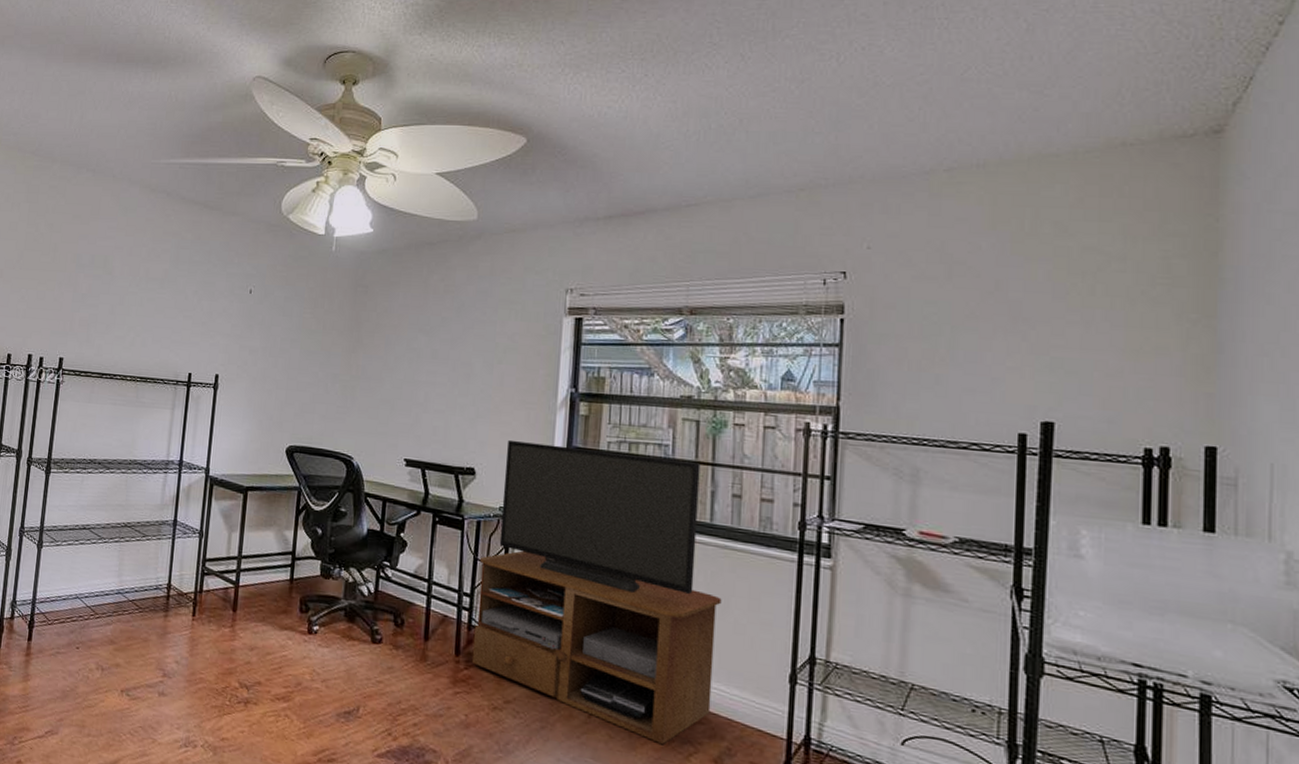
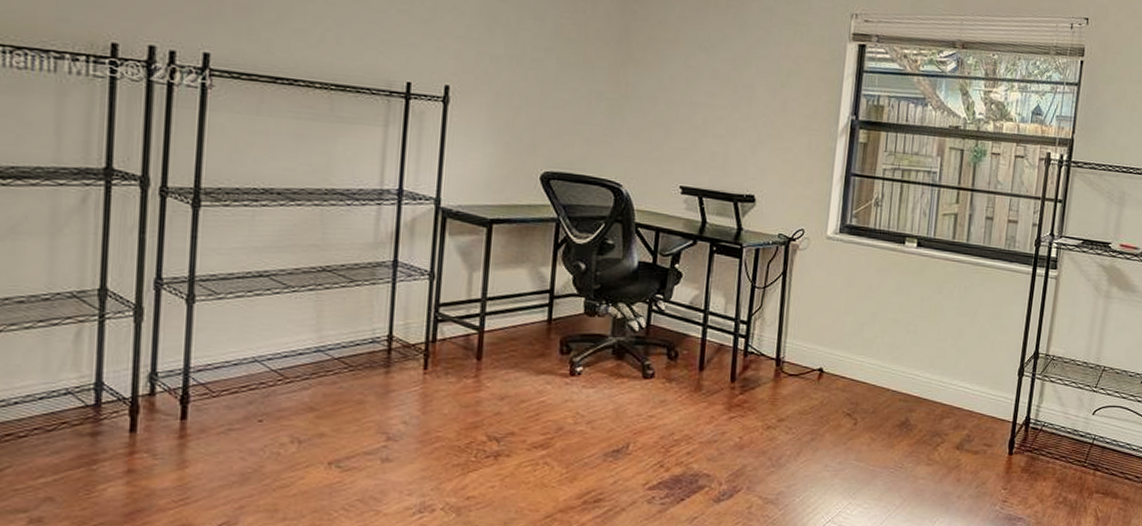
tv stand: present [471,439,722,744] -> none [747,166,972,439]

